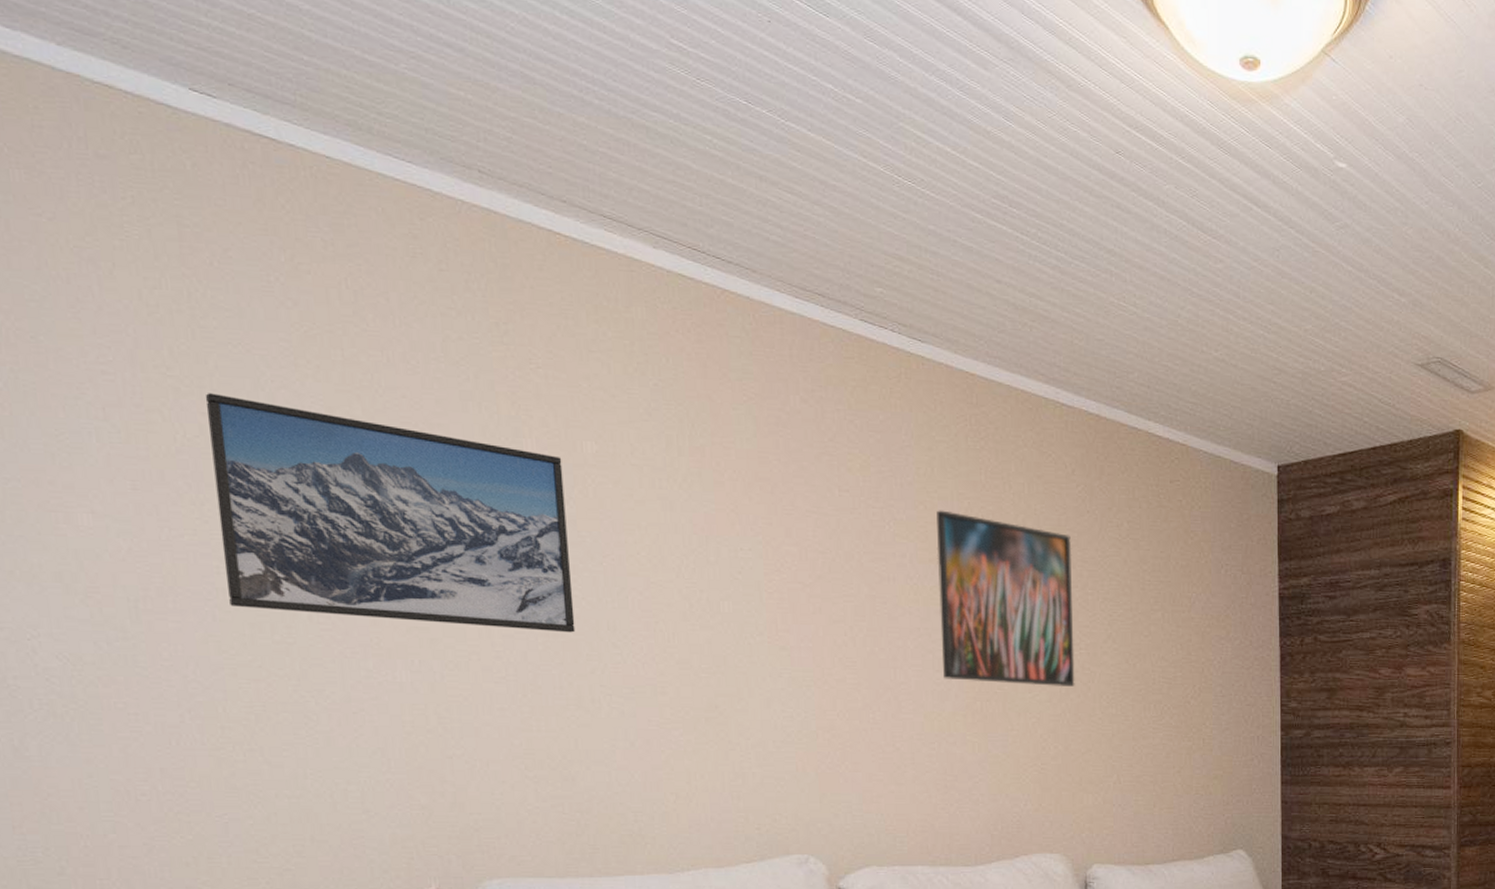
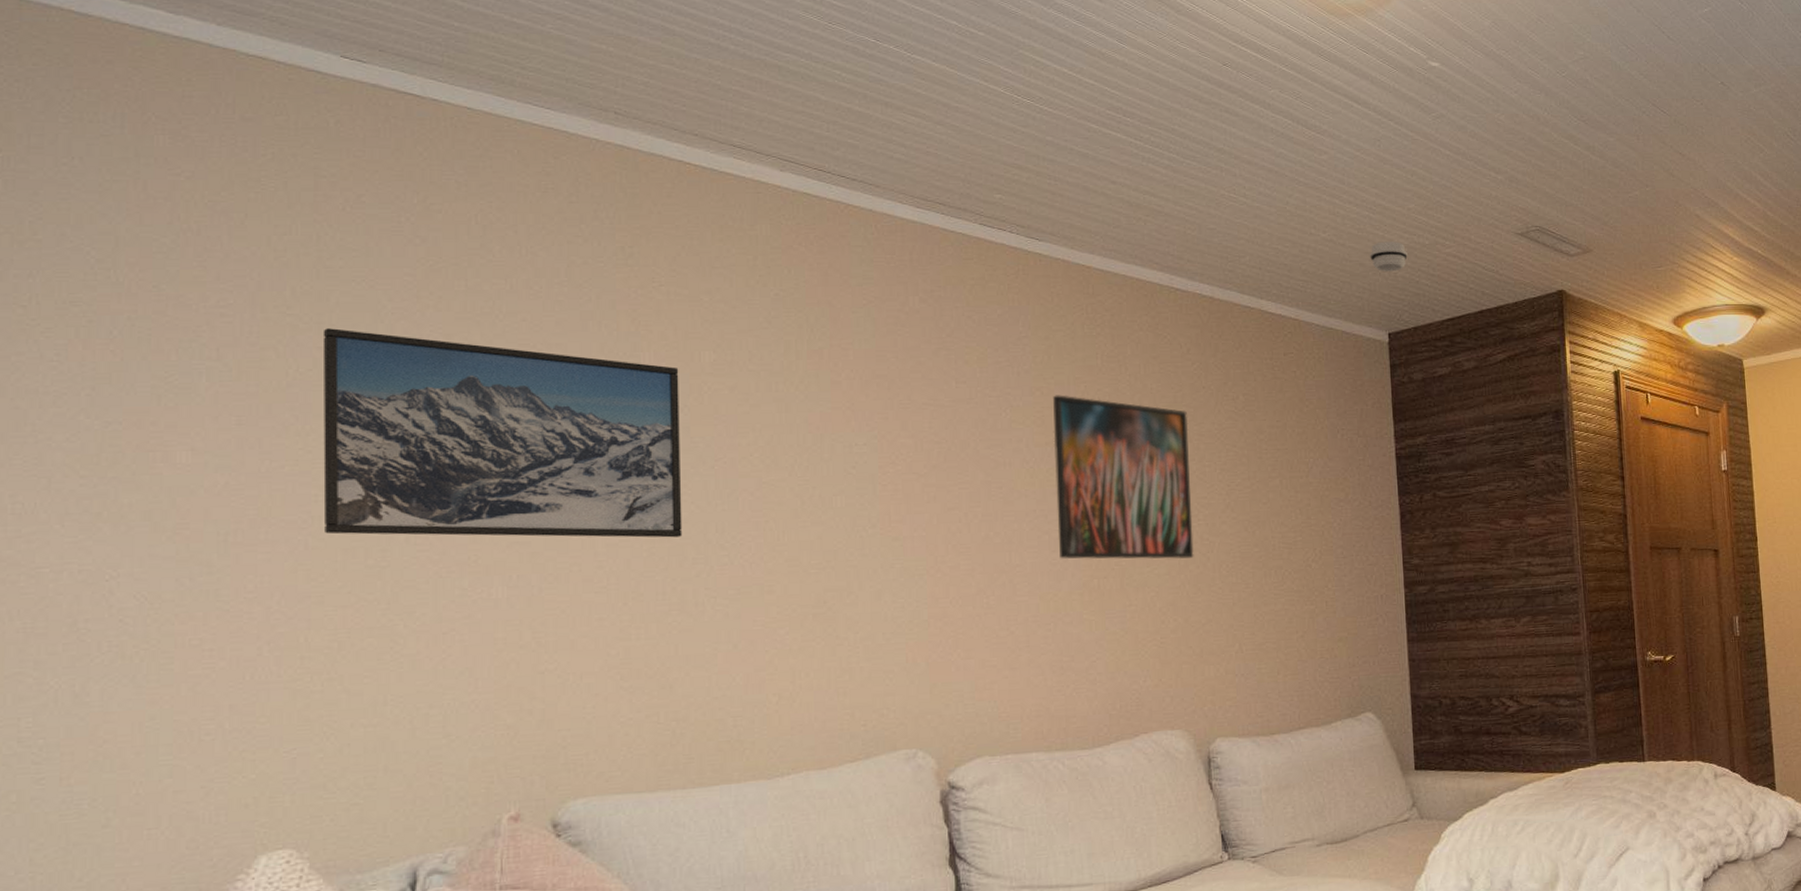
smoke detector: none [1262,365,1302,399] -> present [1370,242,1408,271]

